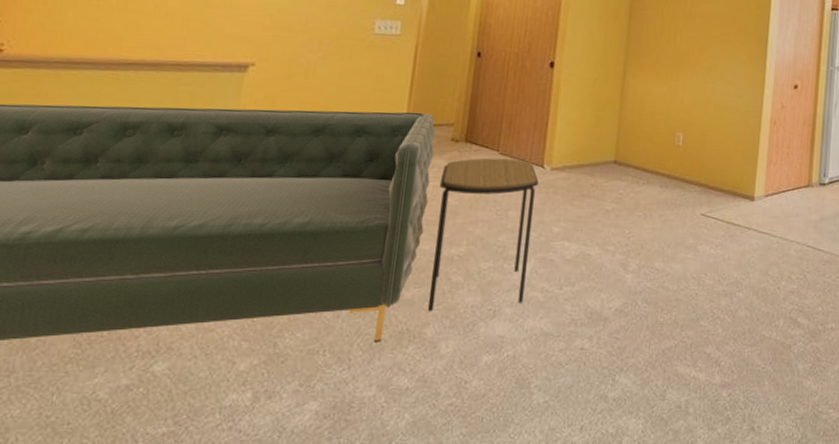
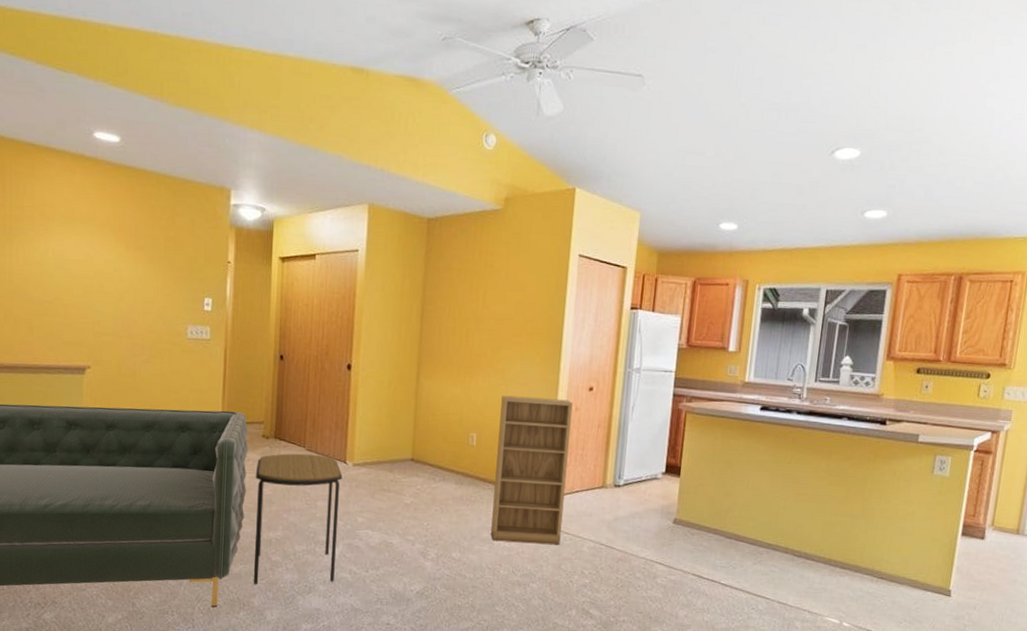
bookshelf: none [696,93,779,249] -> present [491,395,573,545]

